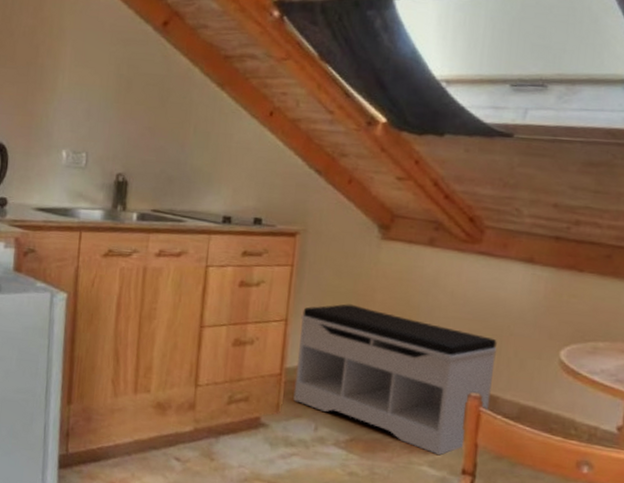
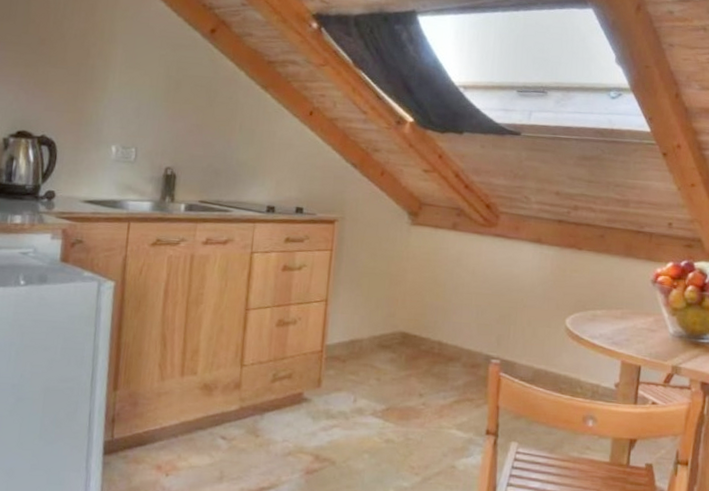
bench: present [293,304,497,456] -> none [334,284,513,419]

